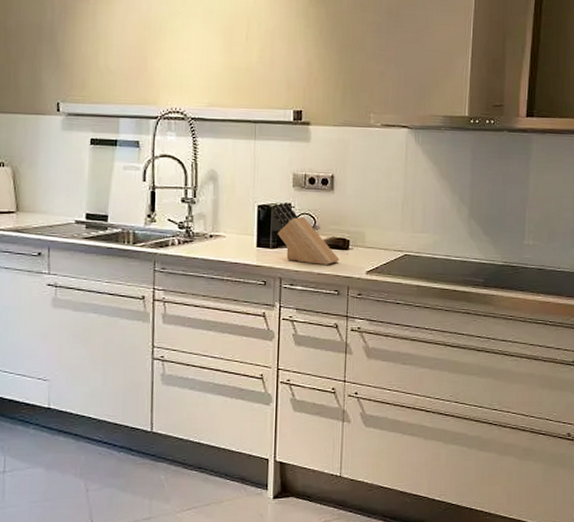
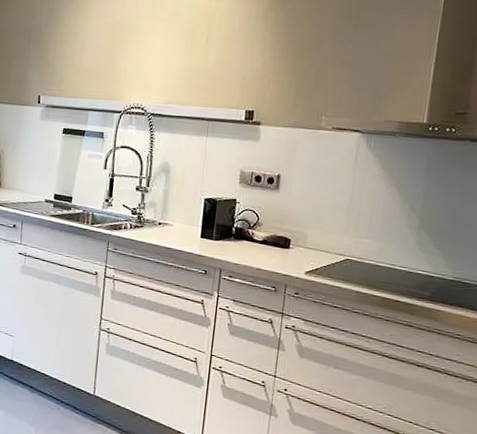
knife block: present [274,202,340,265] -> none [219,197,280,261]

